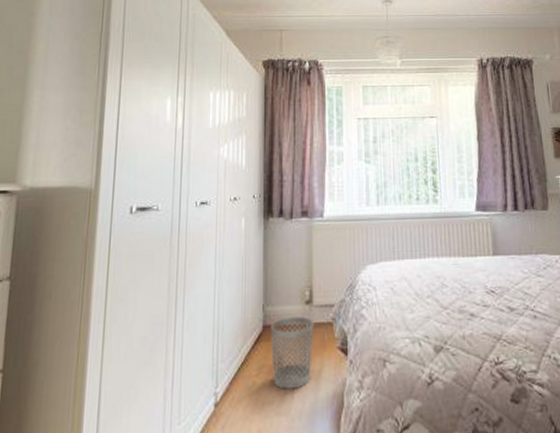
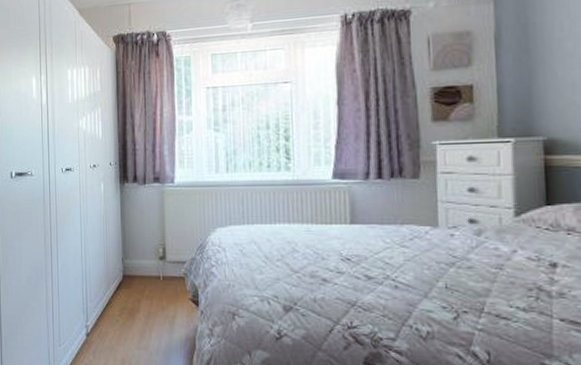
wastebasket: present [270,317,314,390] -> none [129,270,168,330]

